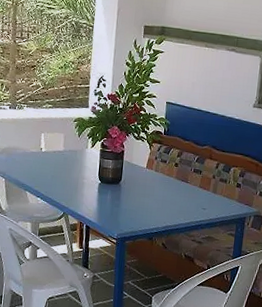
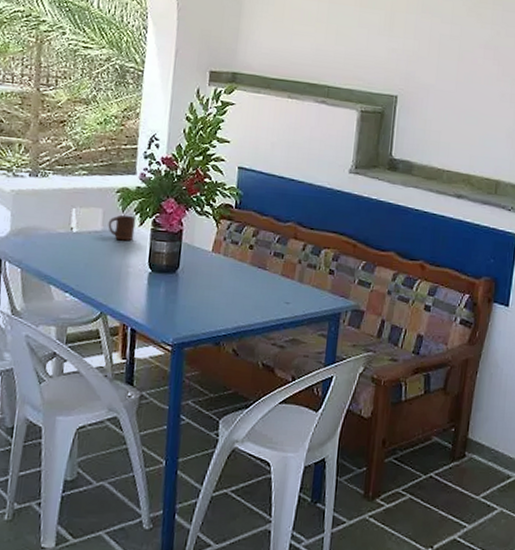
cup: none [68,138,89,159] -> present [108,214,136,241]

